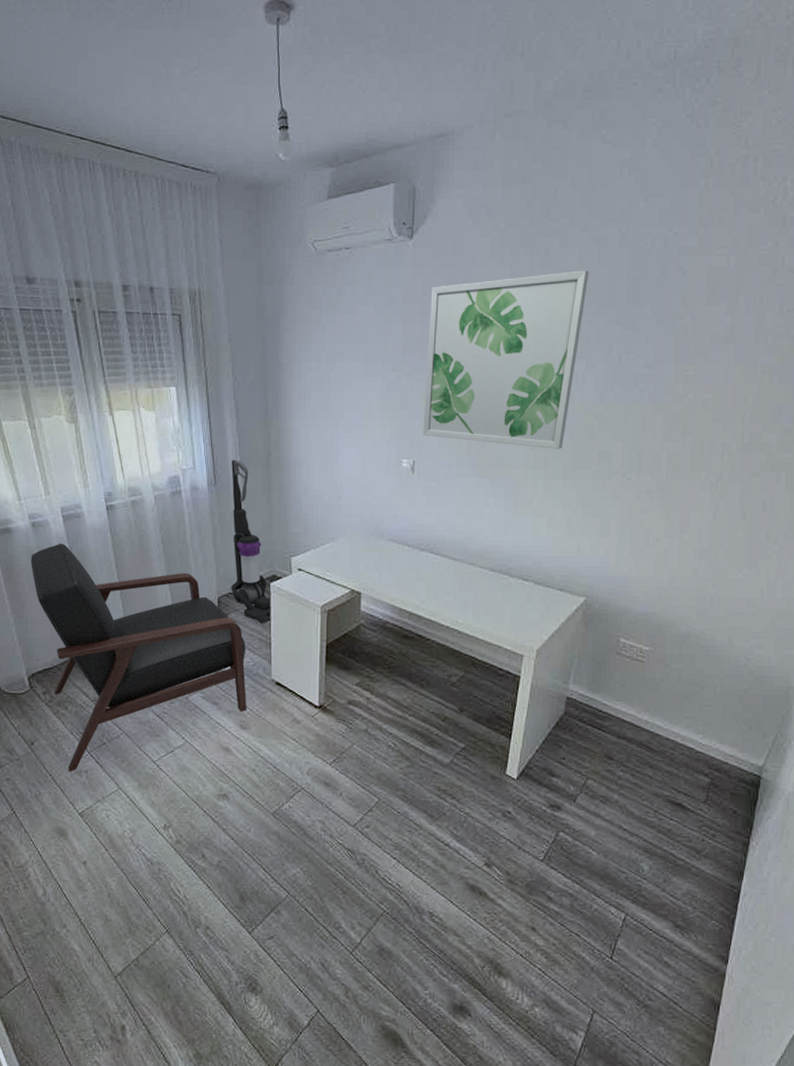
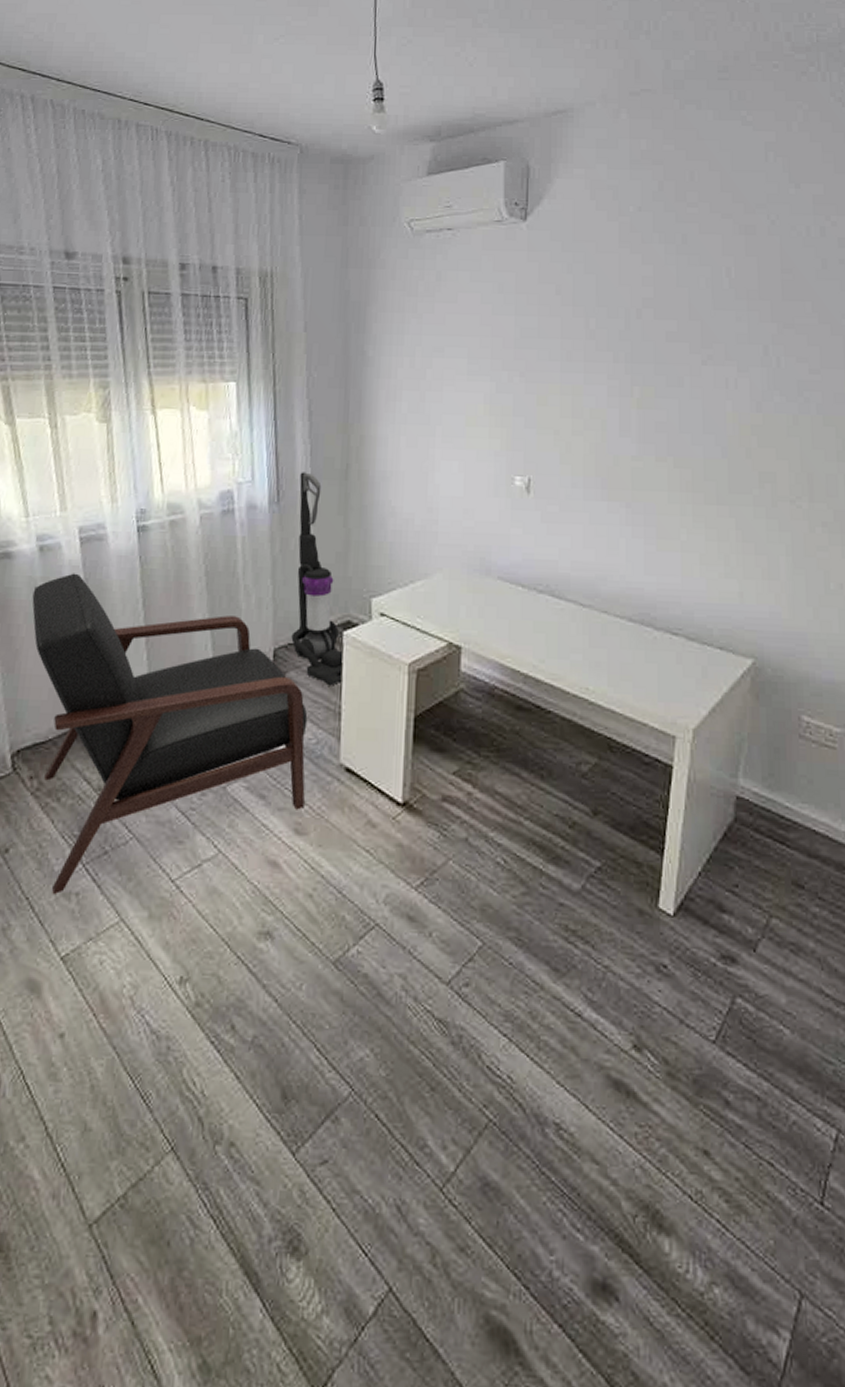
wall art: present [423,270,589,449] -> none [540,260,736,468]

